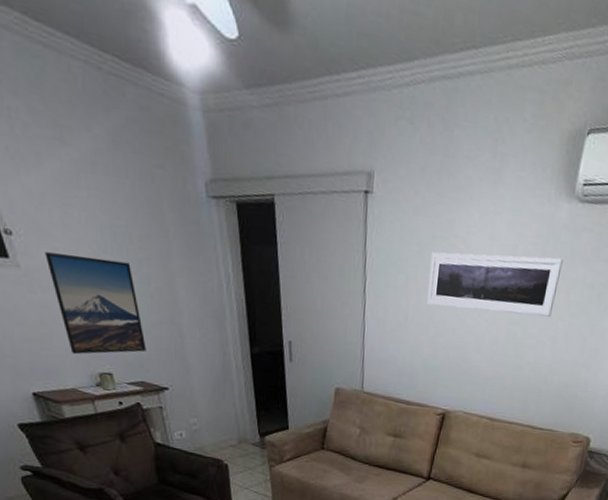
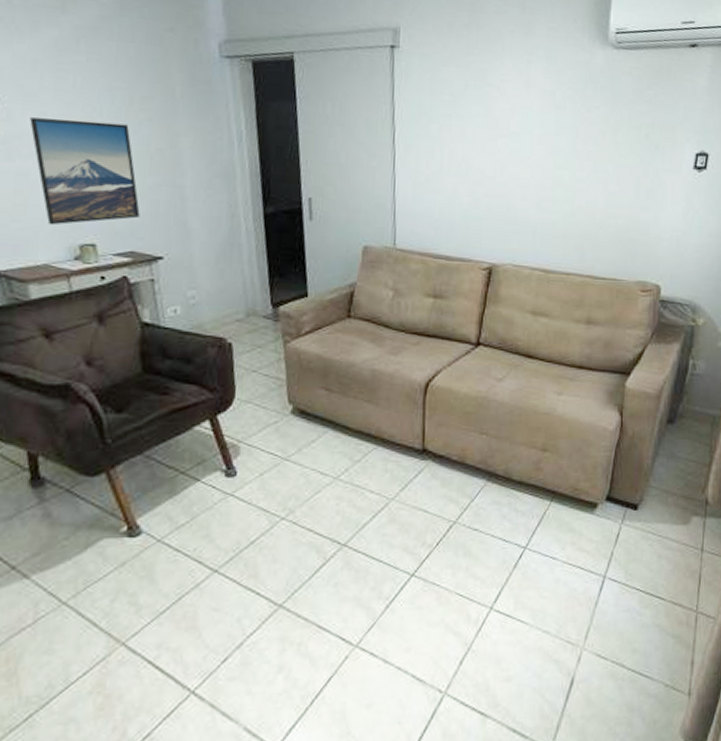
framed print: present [427,252,563,317] -> none [463,100,605,160]

